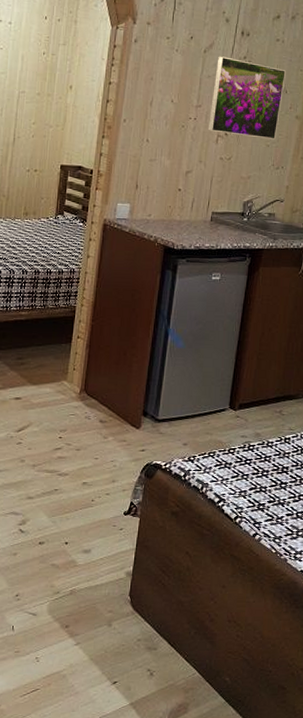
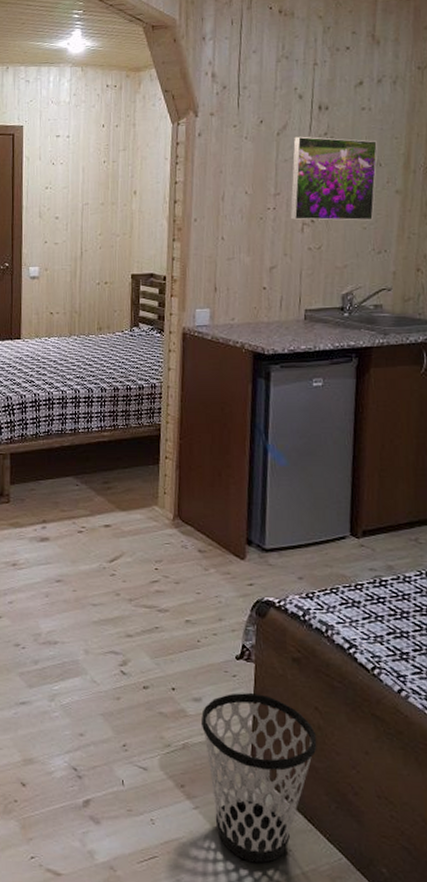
wastebasket: none [88,542,185,685] -> present [200,692,317,864]

